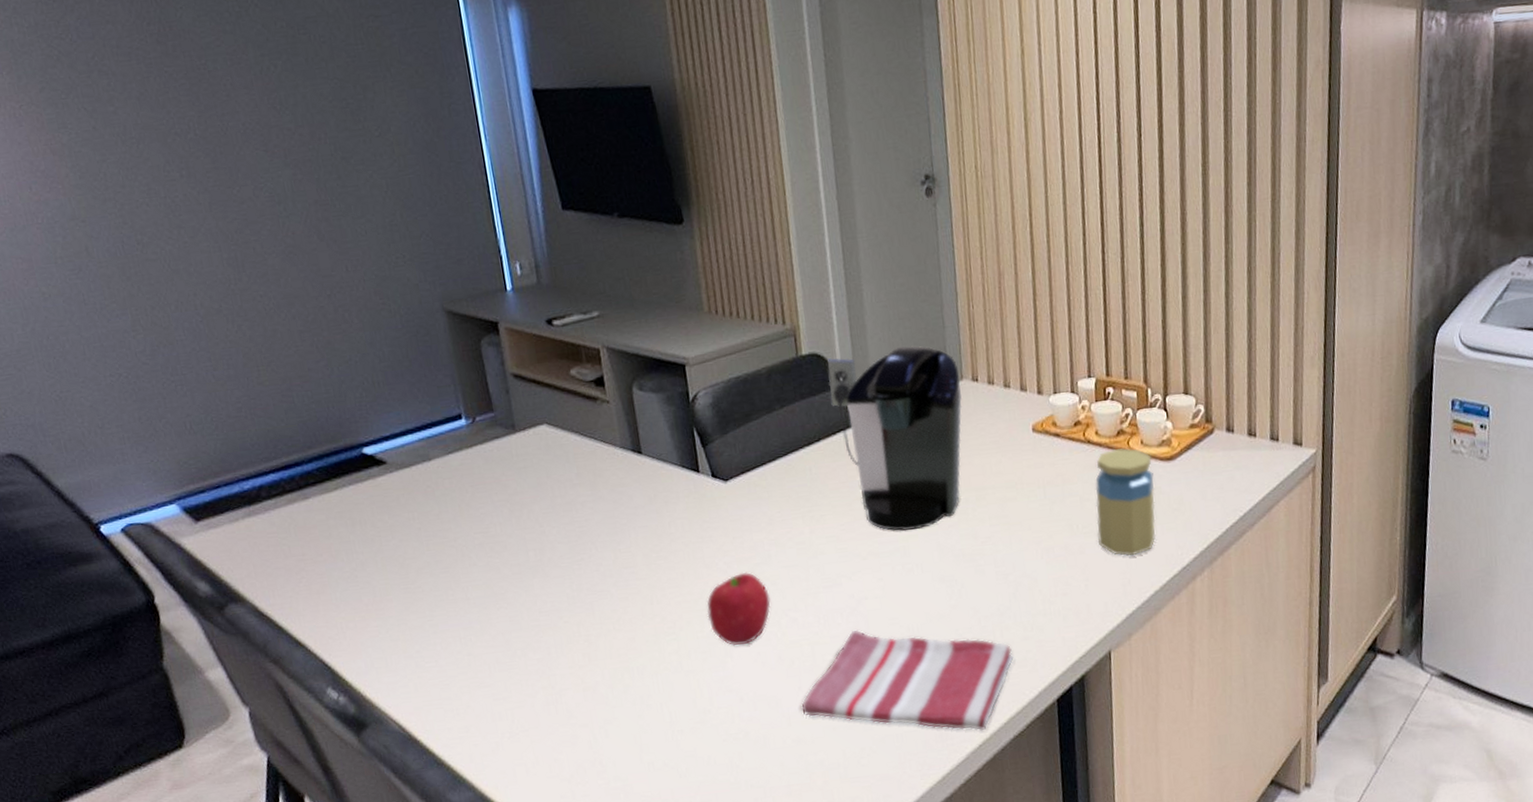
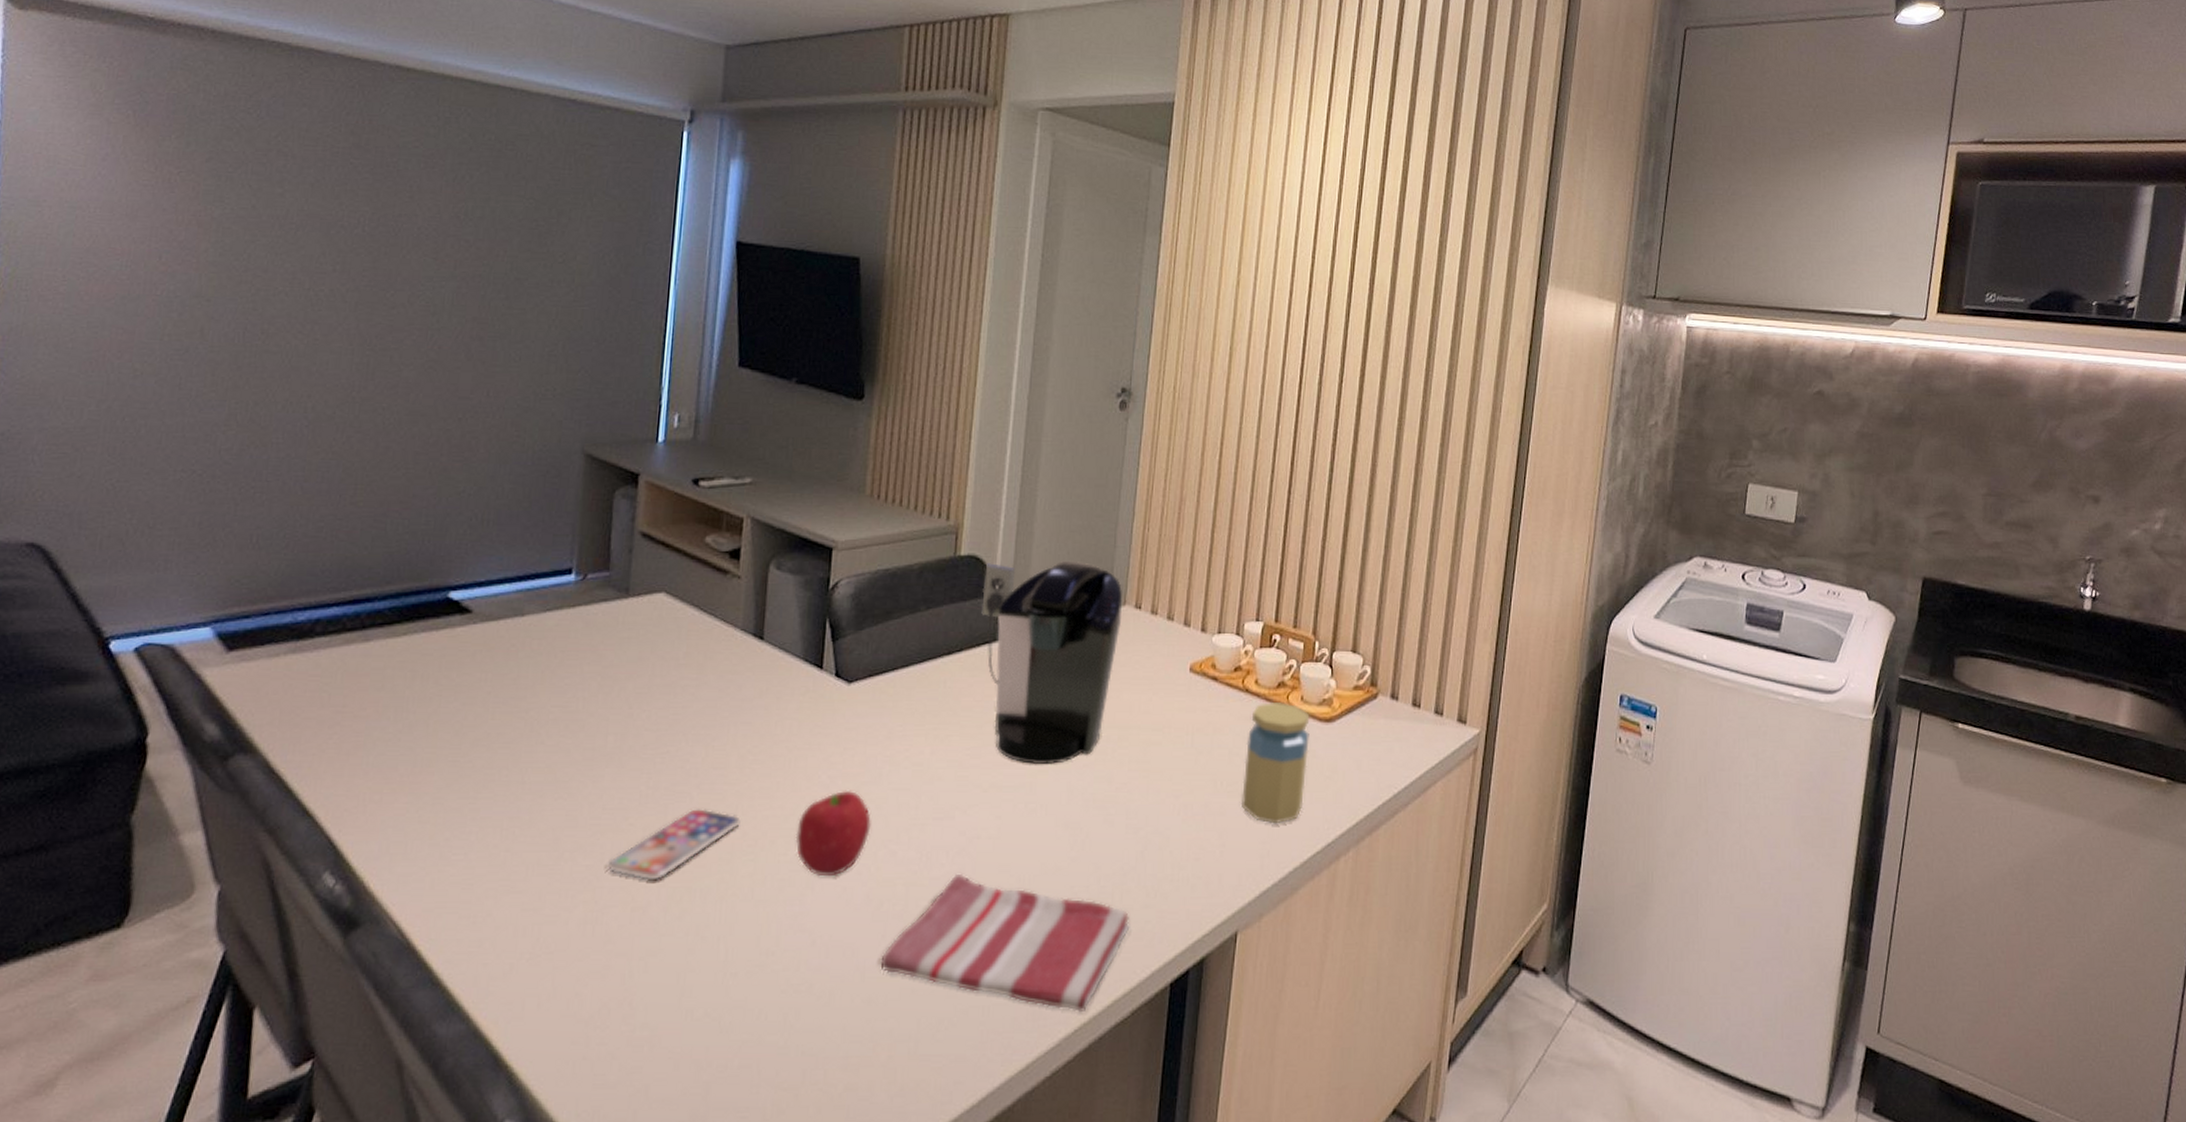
smartphone: none [554,602,658,666] -> present [606,809,740,881]

